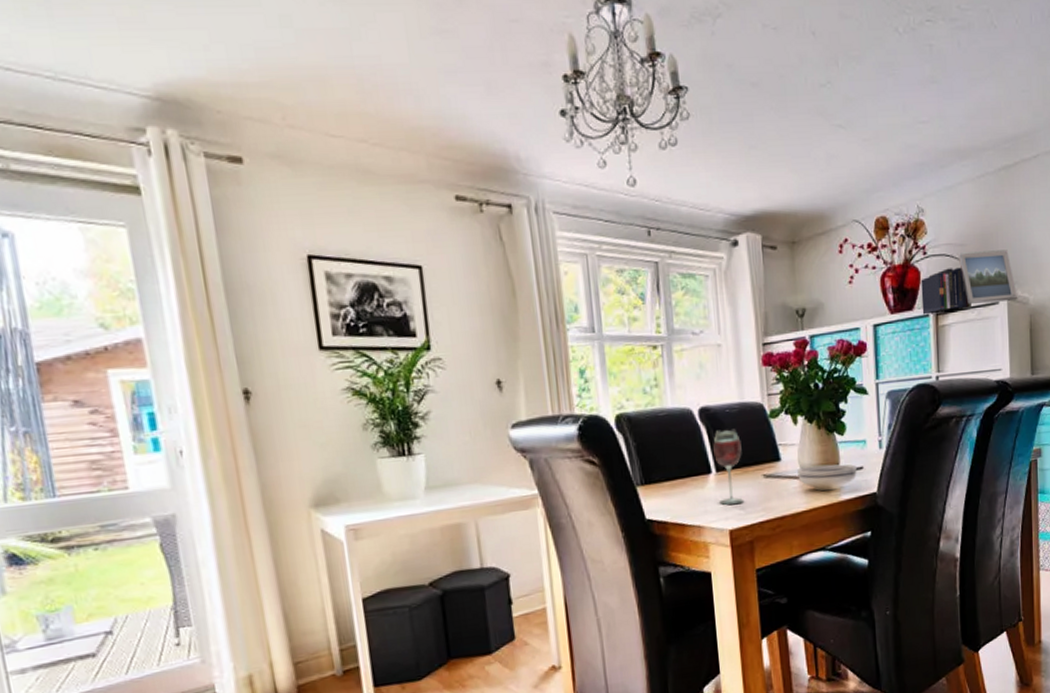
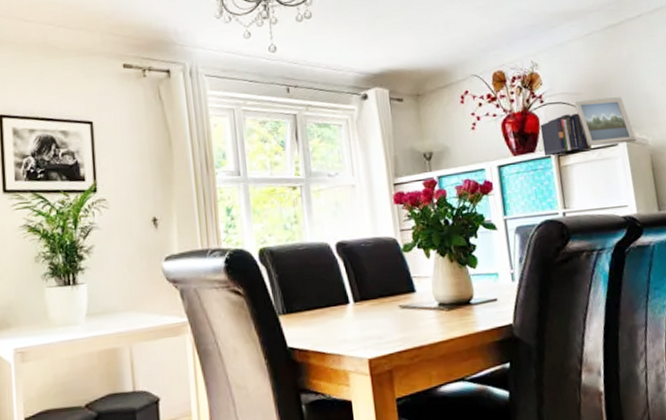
wineglass: present [713,428,743,505] -> none [350,261,381,335]
bowl: present [797,464,857,491] -> none [432,296,492,322]

